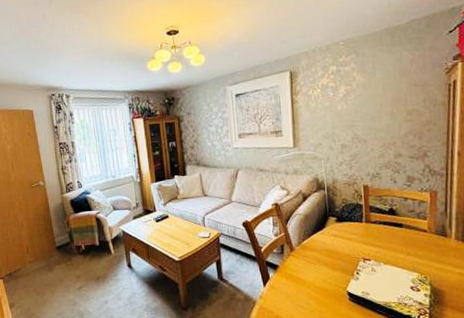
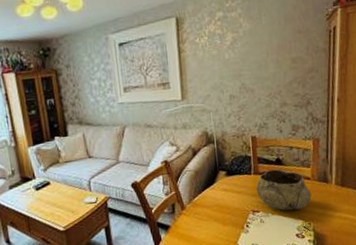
decorative bowl: none [367,219,428,262] -> present [256,169,311,211]

